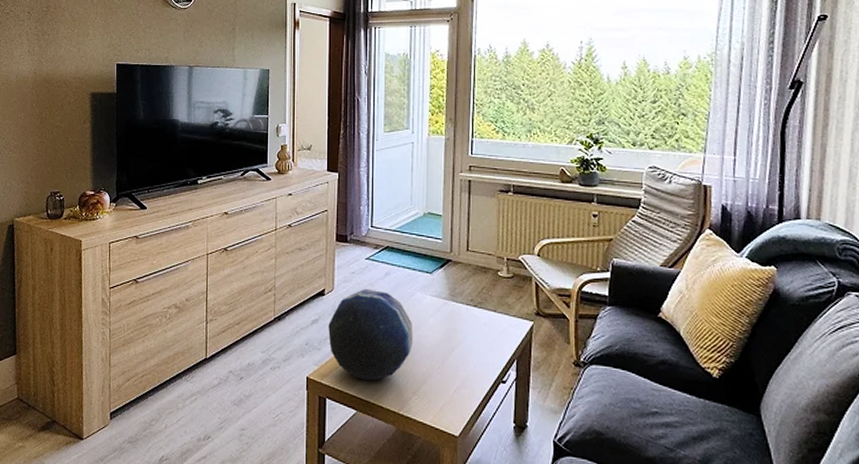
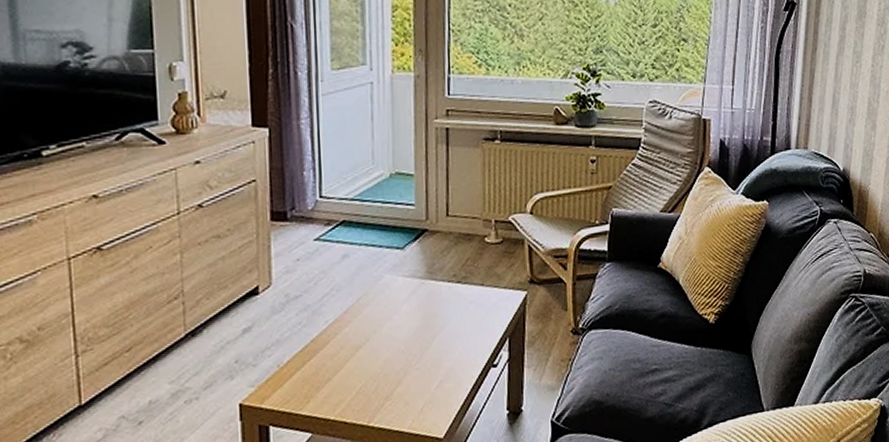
decorative orb: present [328,288,414,381] -> none [266,277,384,394]

